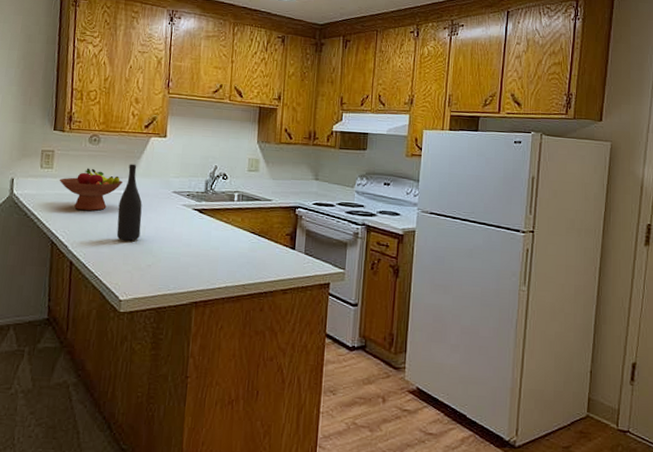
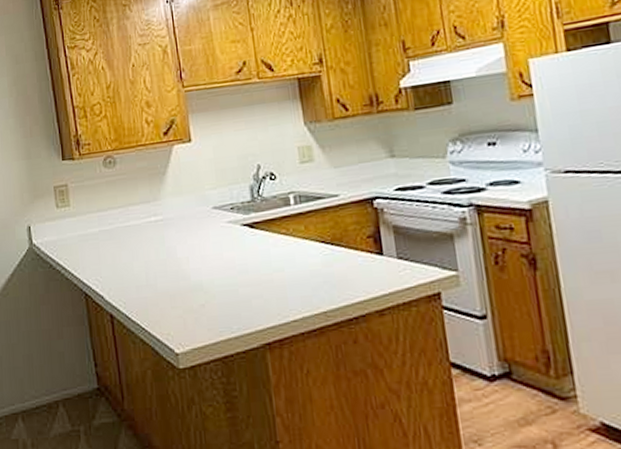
fruit bowl: present [59,168,124,211] -> none [79,196,152,250]
wine bottle: present [116,164,142,241] -> none [151,182,185,280]

